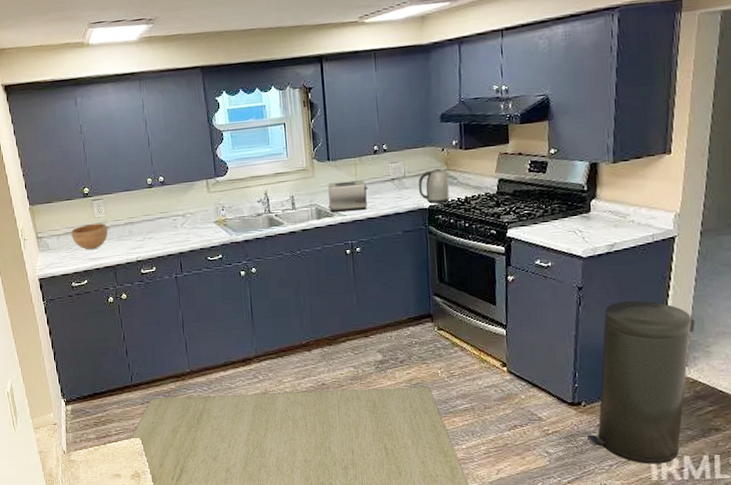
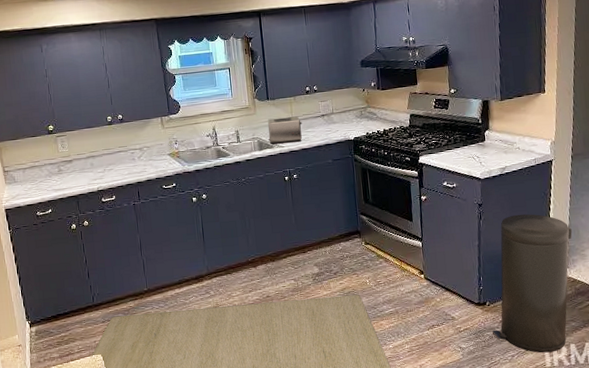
bowl: present [70,223,109,250] -> none [36,157,72,182]
kettle: present [418,168,450,204] -> none [344,105,371,136]

